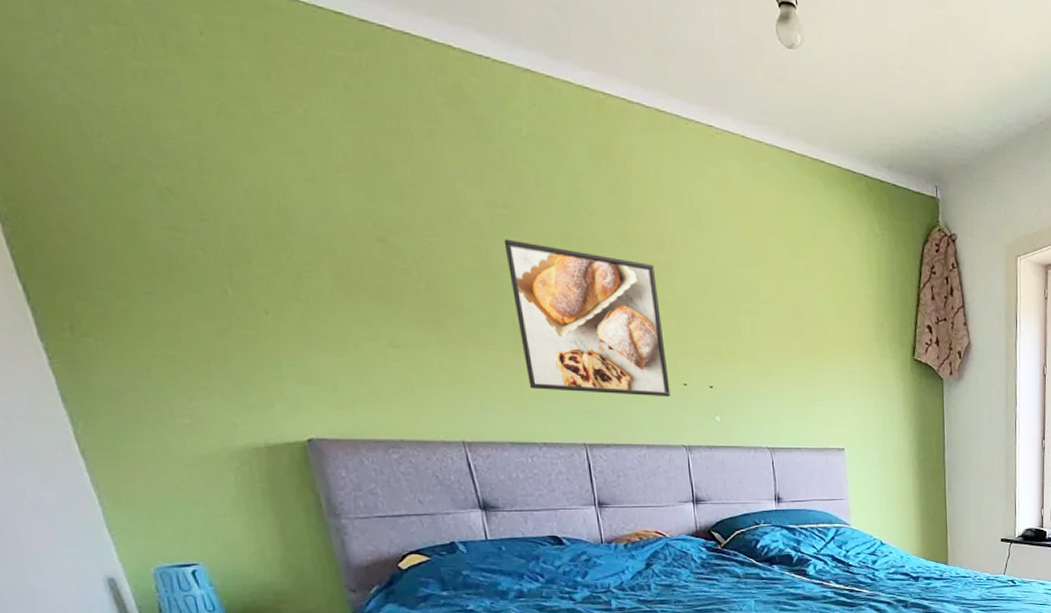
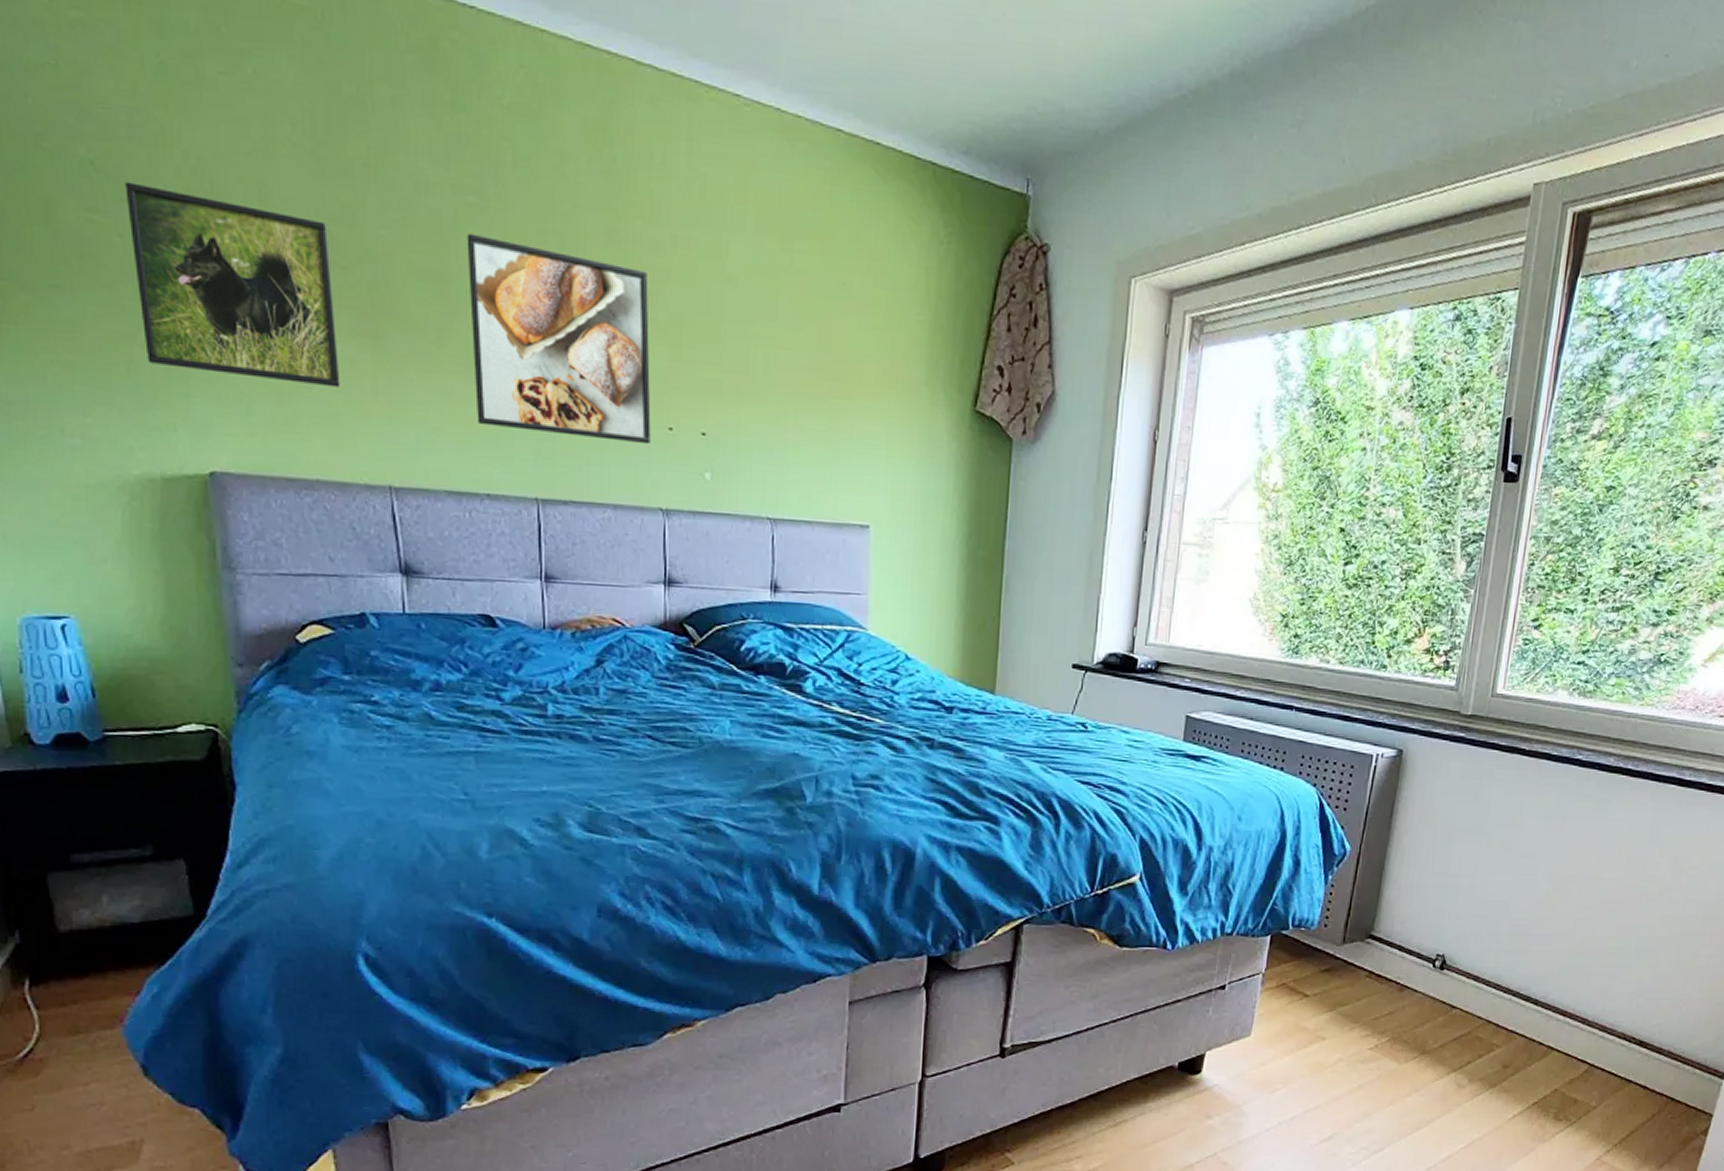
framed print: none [201,204,412,366] -> present [125,181,341,388]

